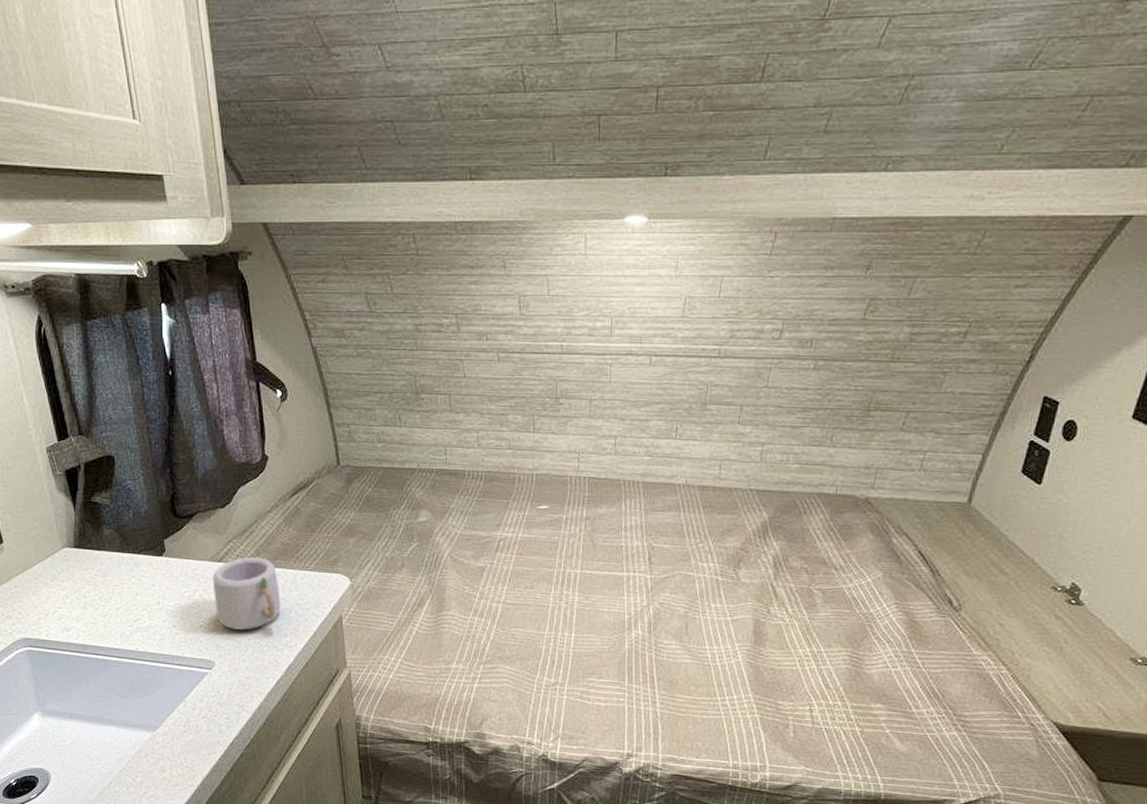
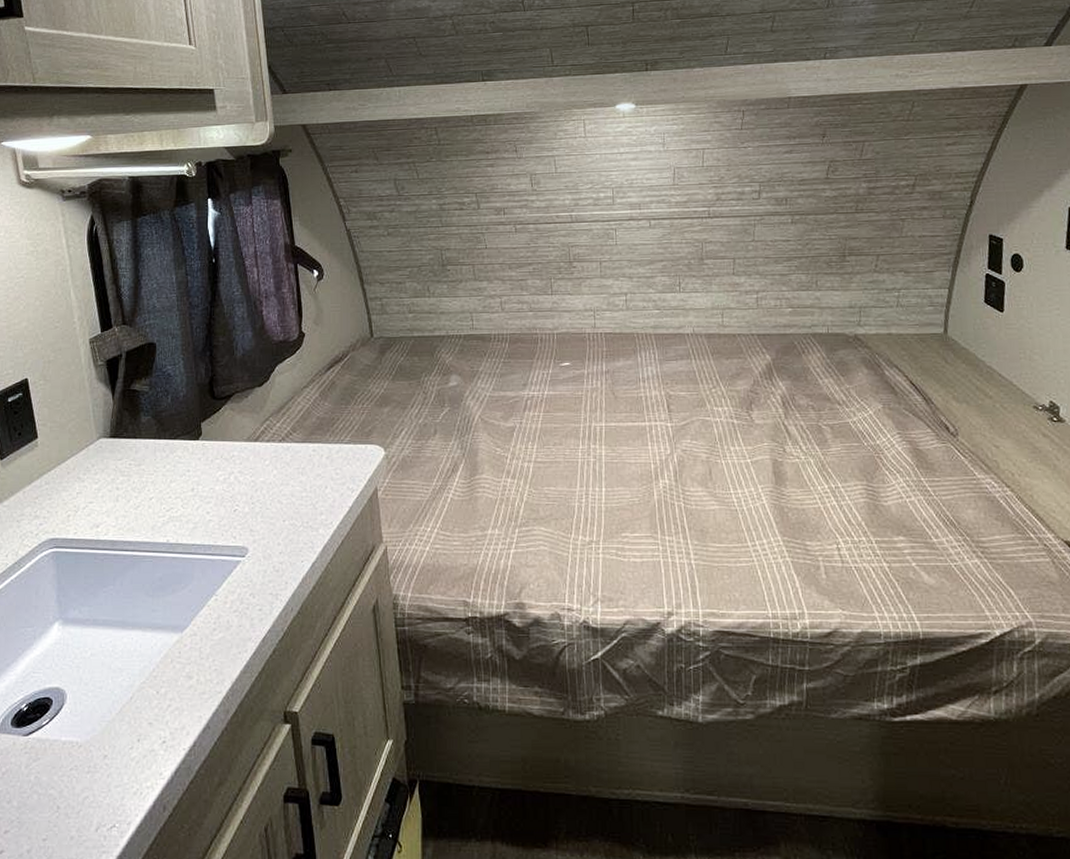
mug: present [212,557,281,630] -> none [248,434,316,511]

